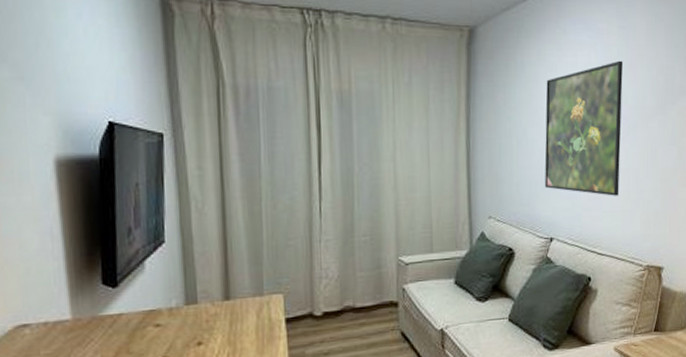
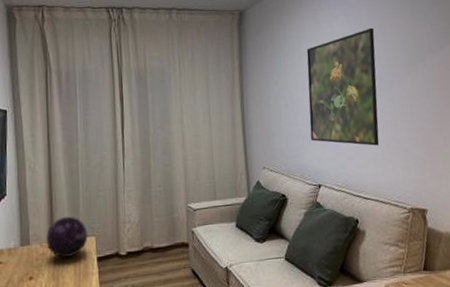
decorative orb: none [218,269,274,320] -> present [45,216,88,258]

